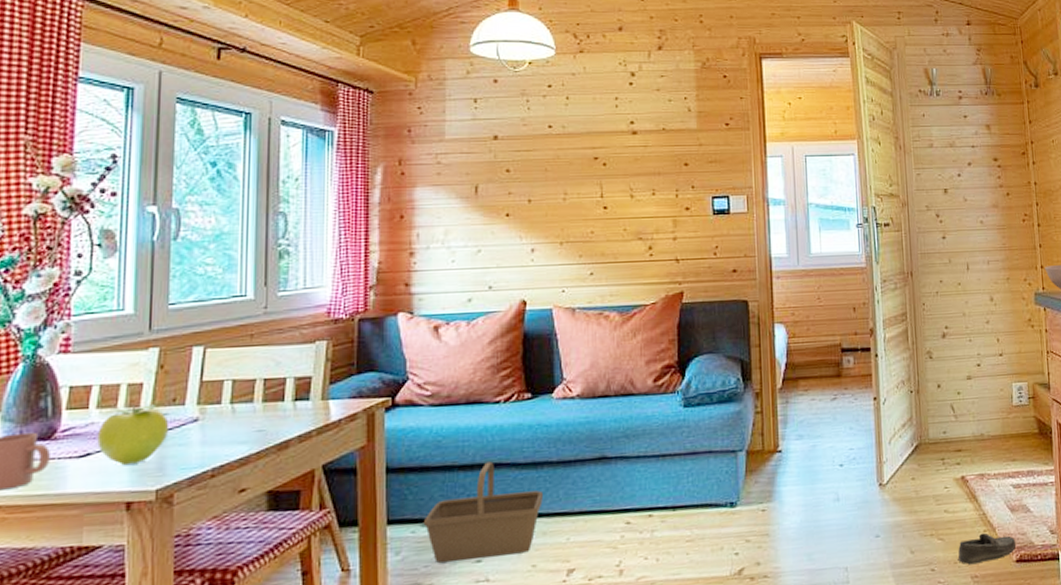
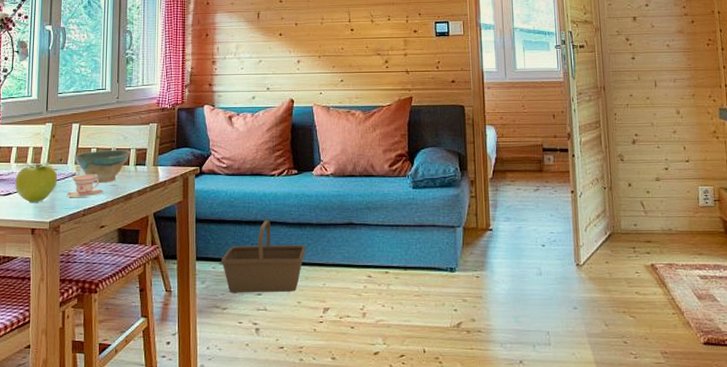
teacup: none [184,417,244,454] -> present [66,174,104,198]
bowl: none [195,379,287,429] -> present [73,149,131,183]
shoe: present [957,532,1017,564] -> none [648,315,704,341]

